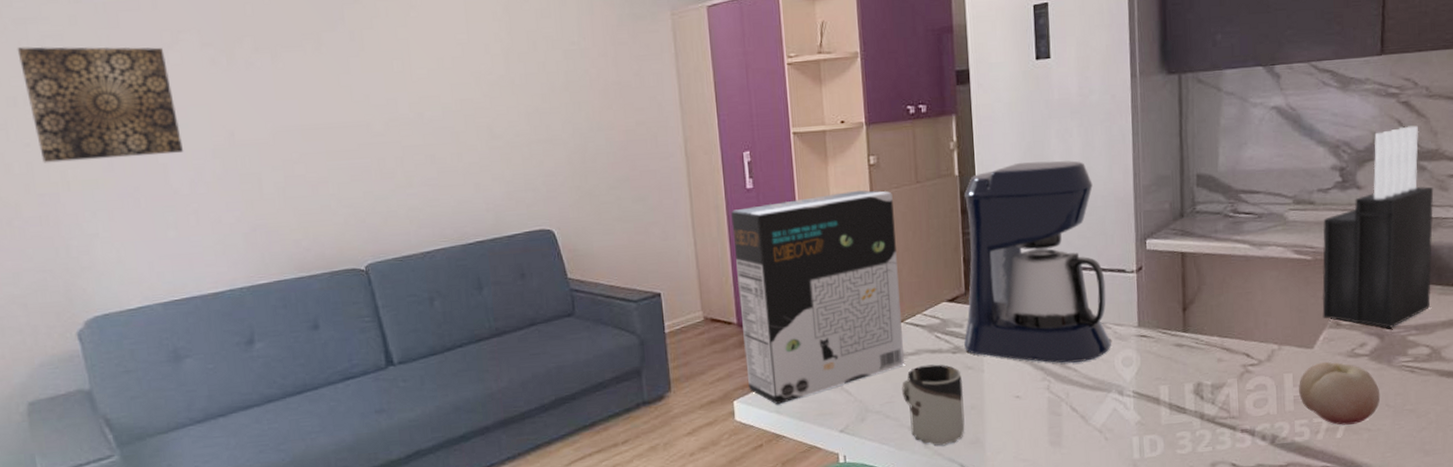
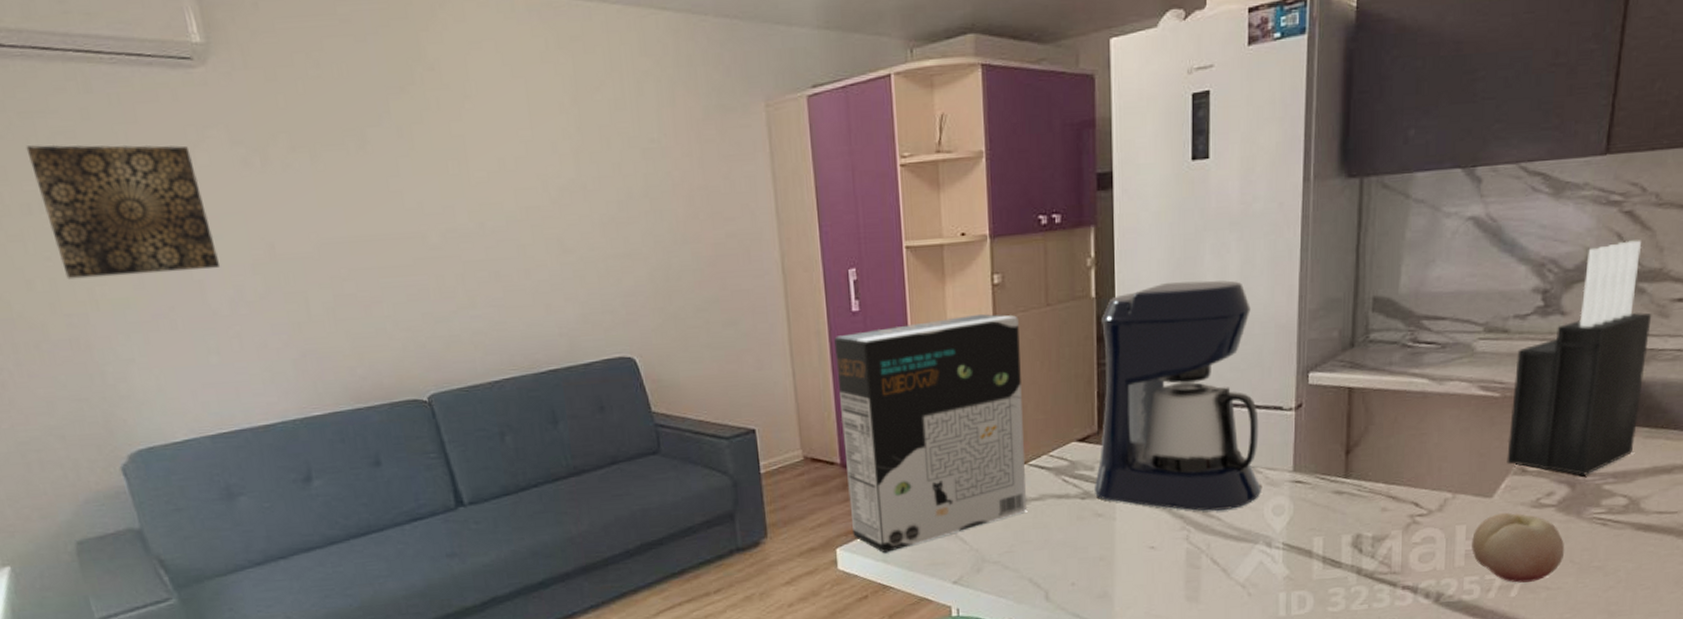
cup: present [902,364,965,446] -> none [1023,511,1092,600]

